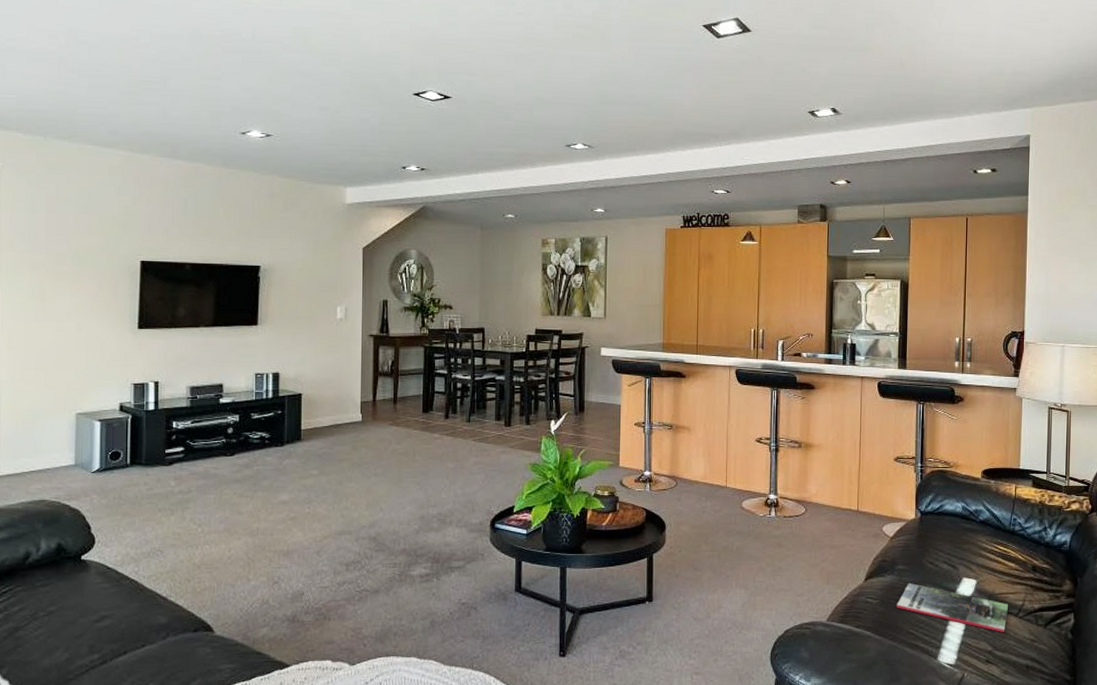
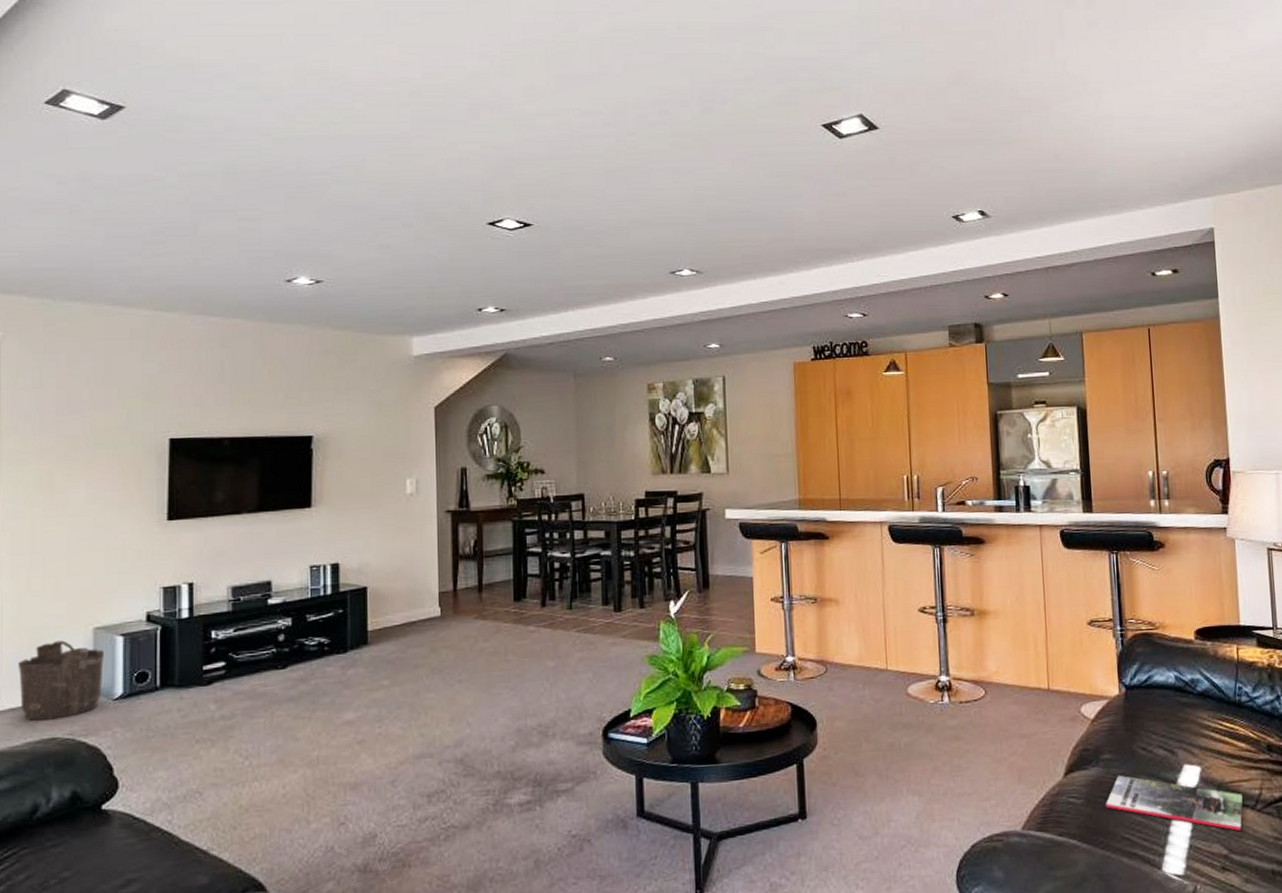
bucket: none [14,422,85,485] -> present [19,640,105,721]

